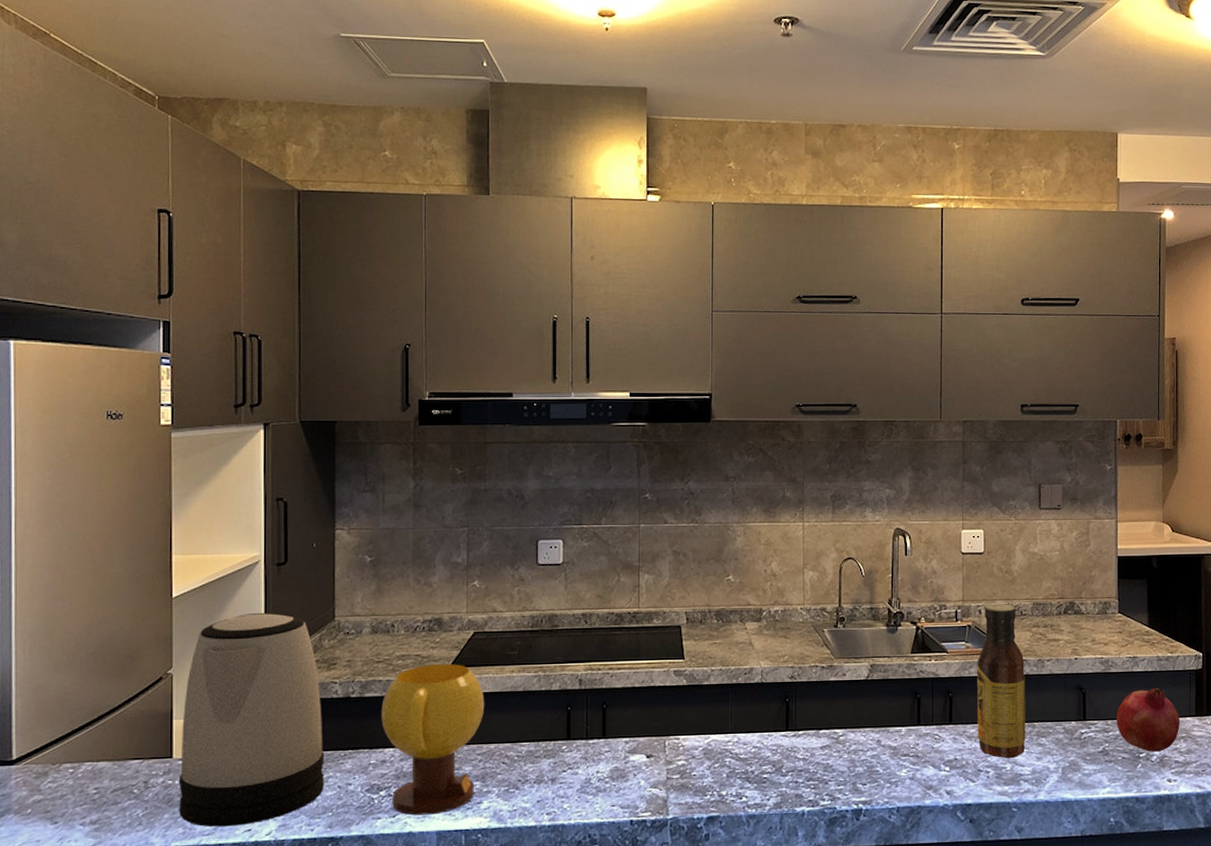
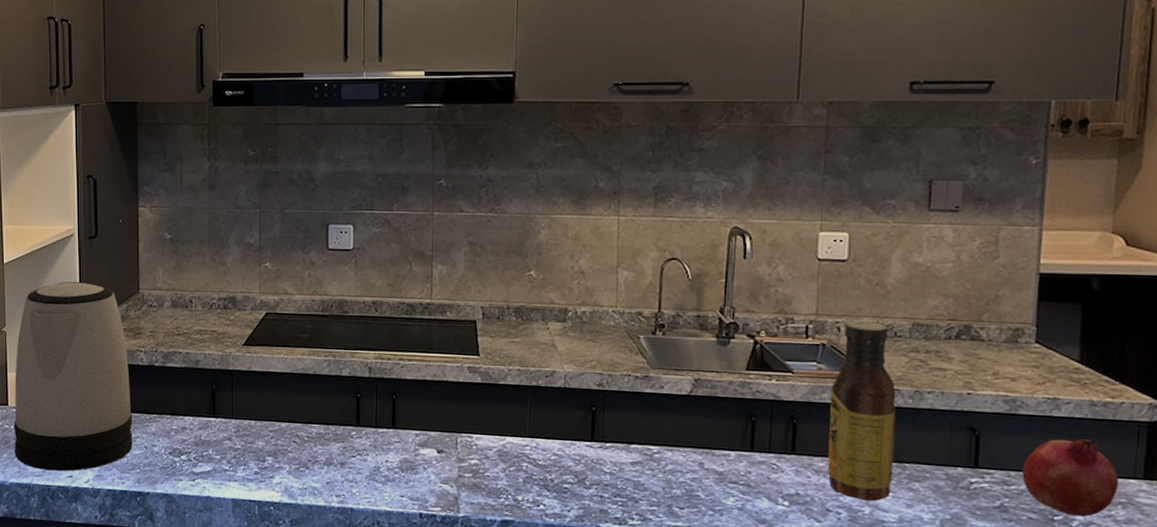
mug: present [381,663,485,816] -> none [181,340,277,483]

